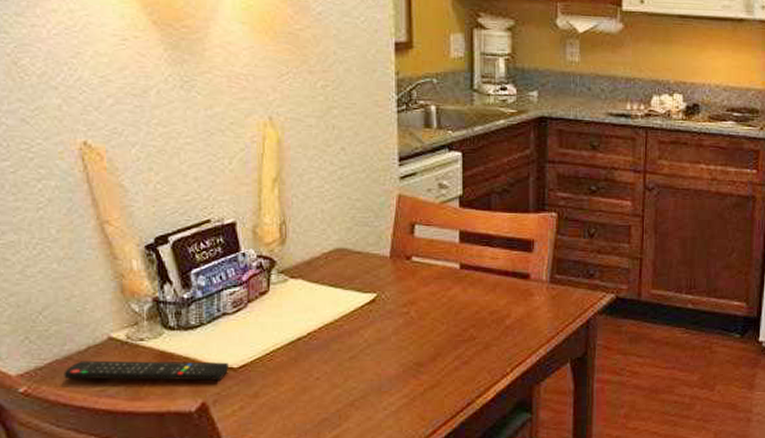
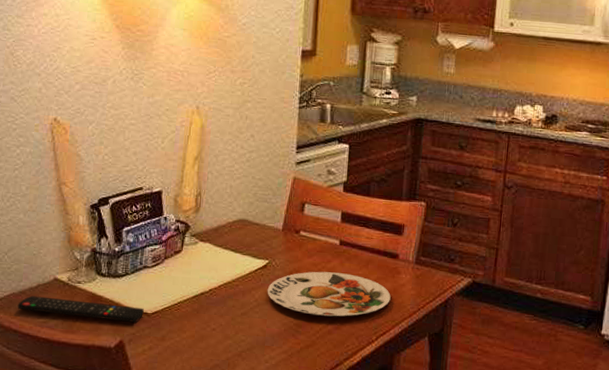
plate: none [378,301,524,351] -> present [267,271,391,317]

